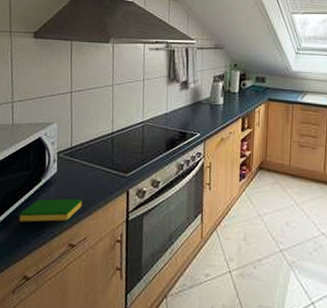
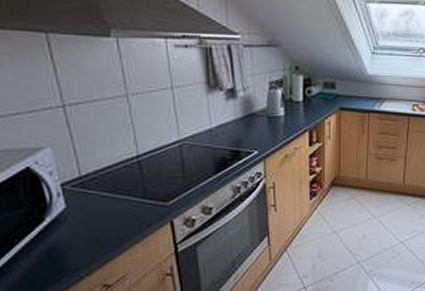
dish sponge: present [19,198,83,222] -> none [22,235,112,269]

